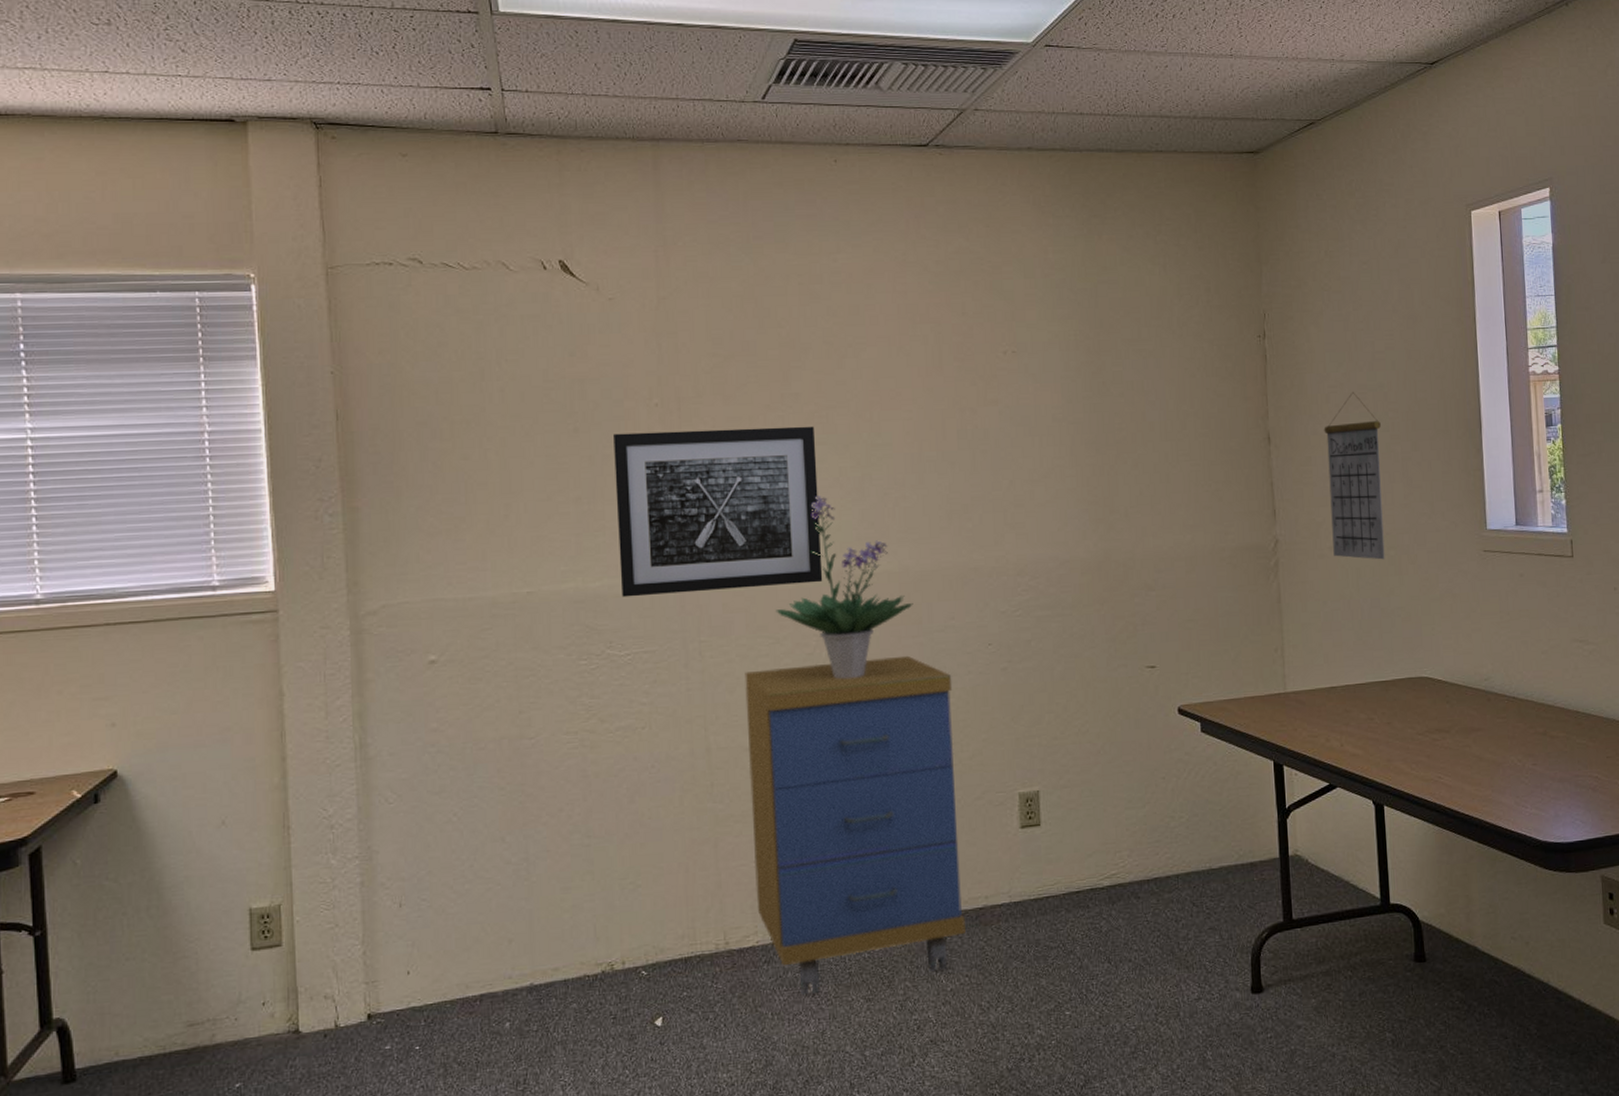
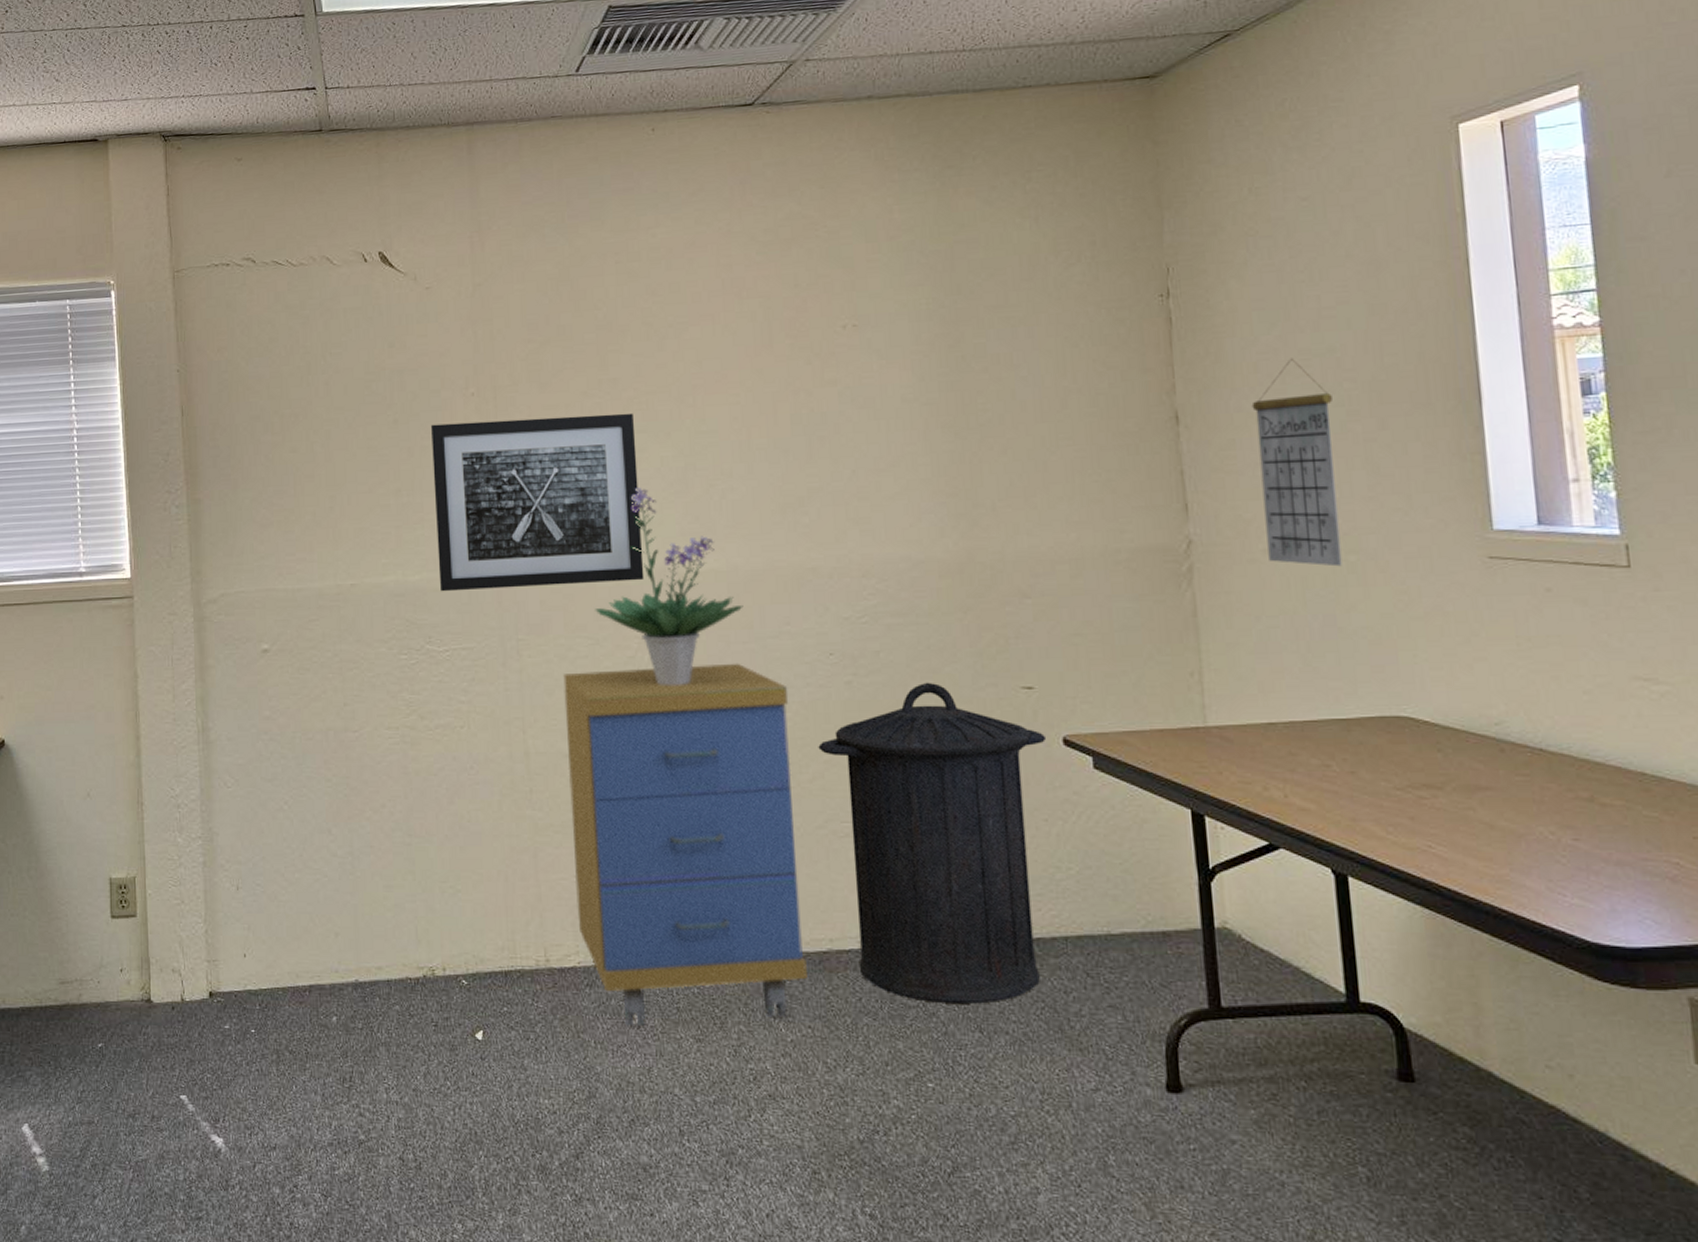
trash can: none [977,665,1165,942] -> present [818,682,1047,1004]

